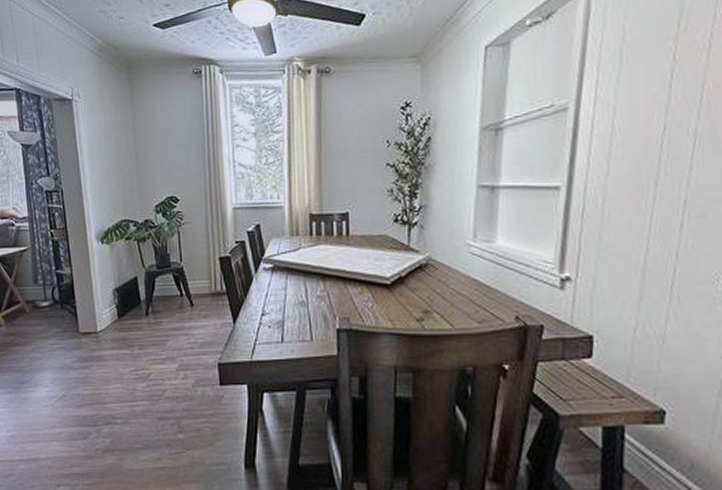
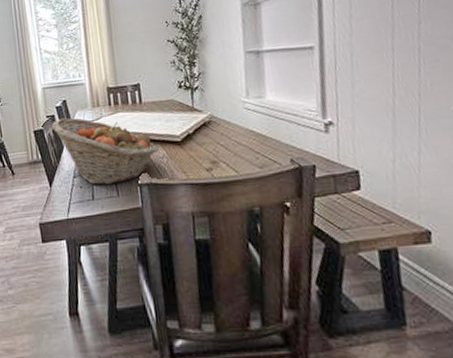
fruit basket: none [241,245,362,327] -> present [51,117,157,185]

